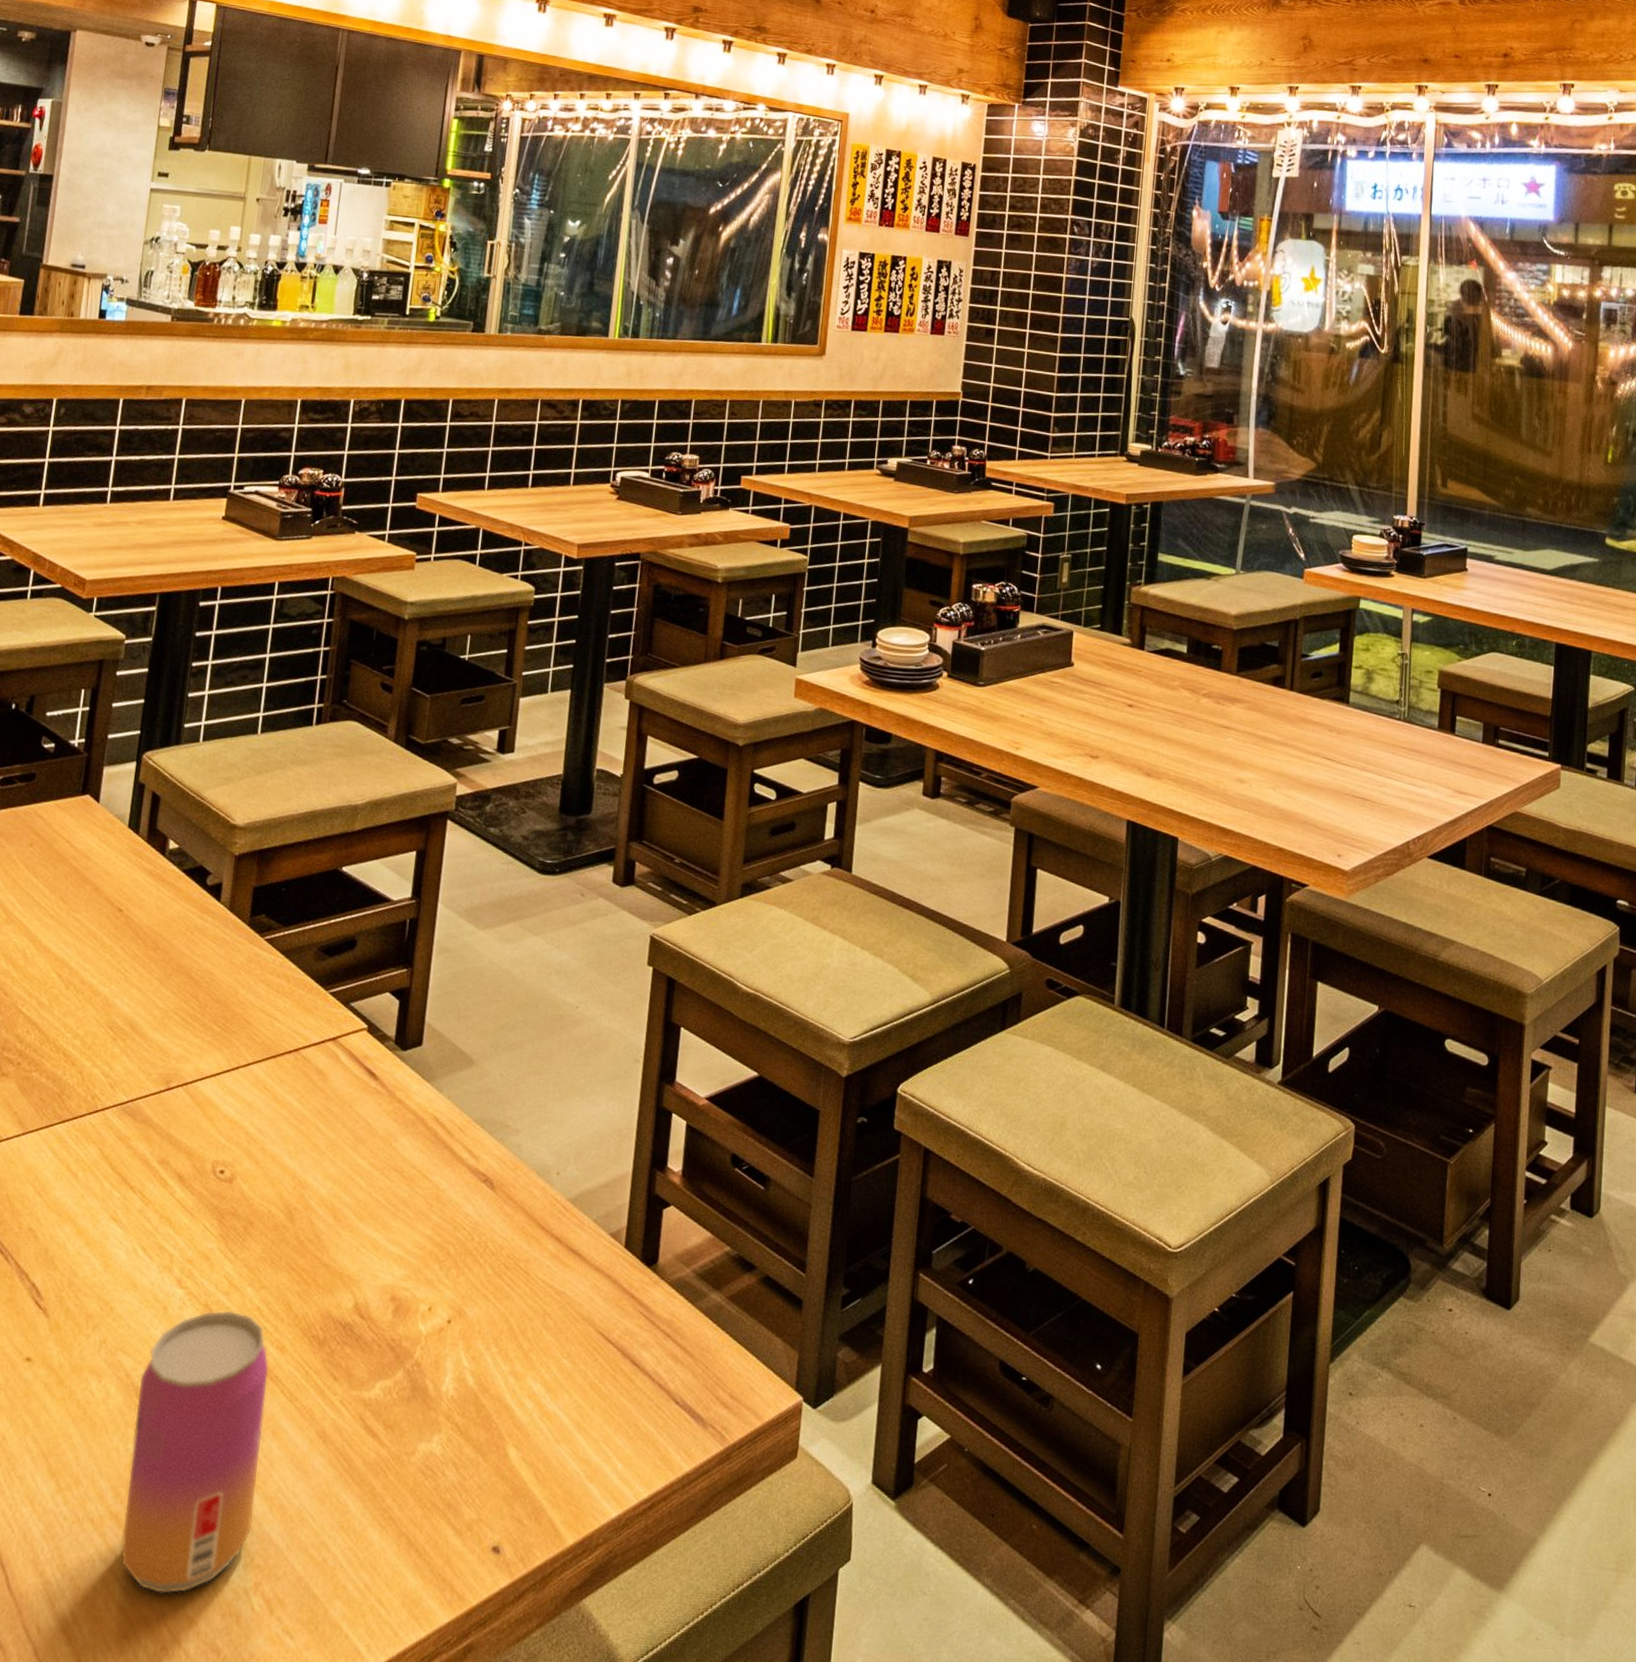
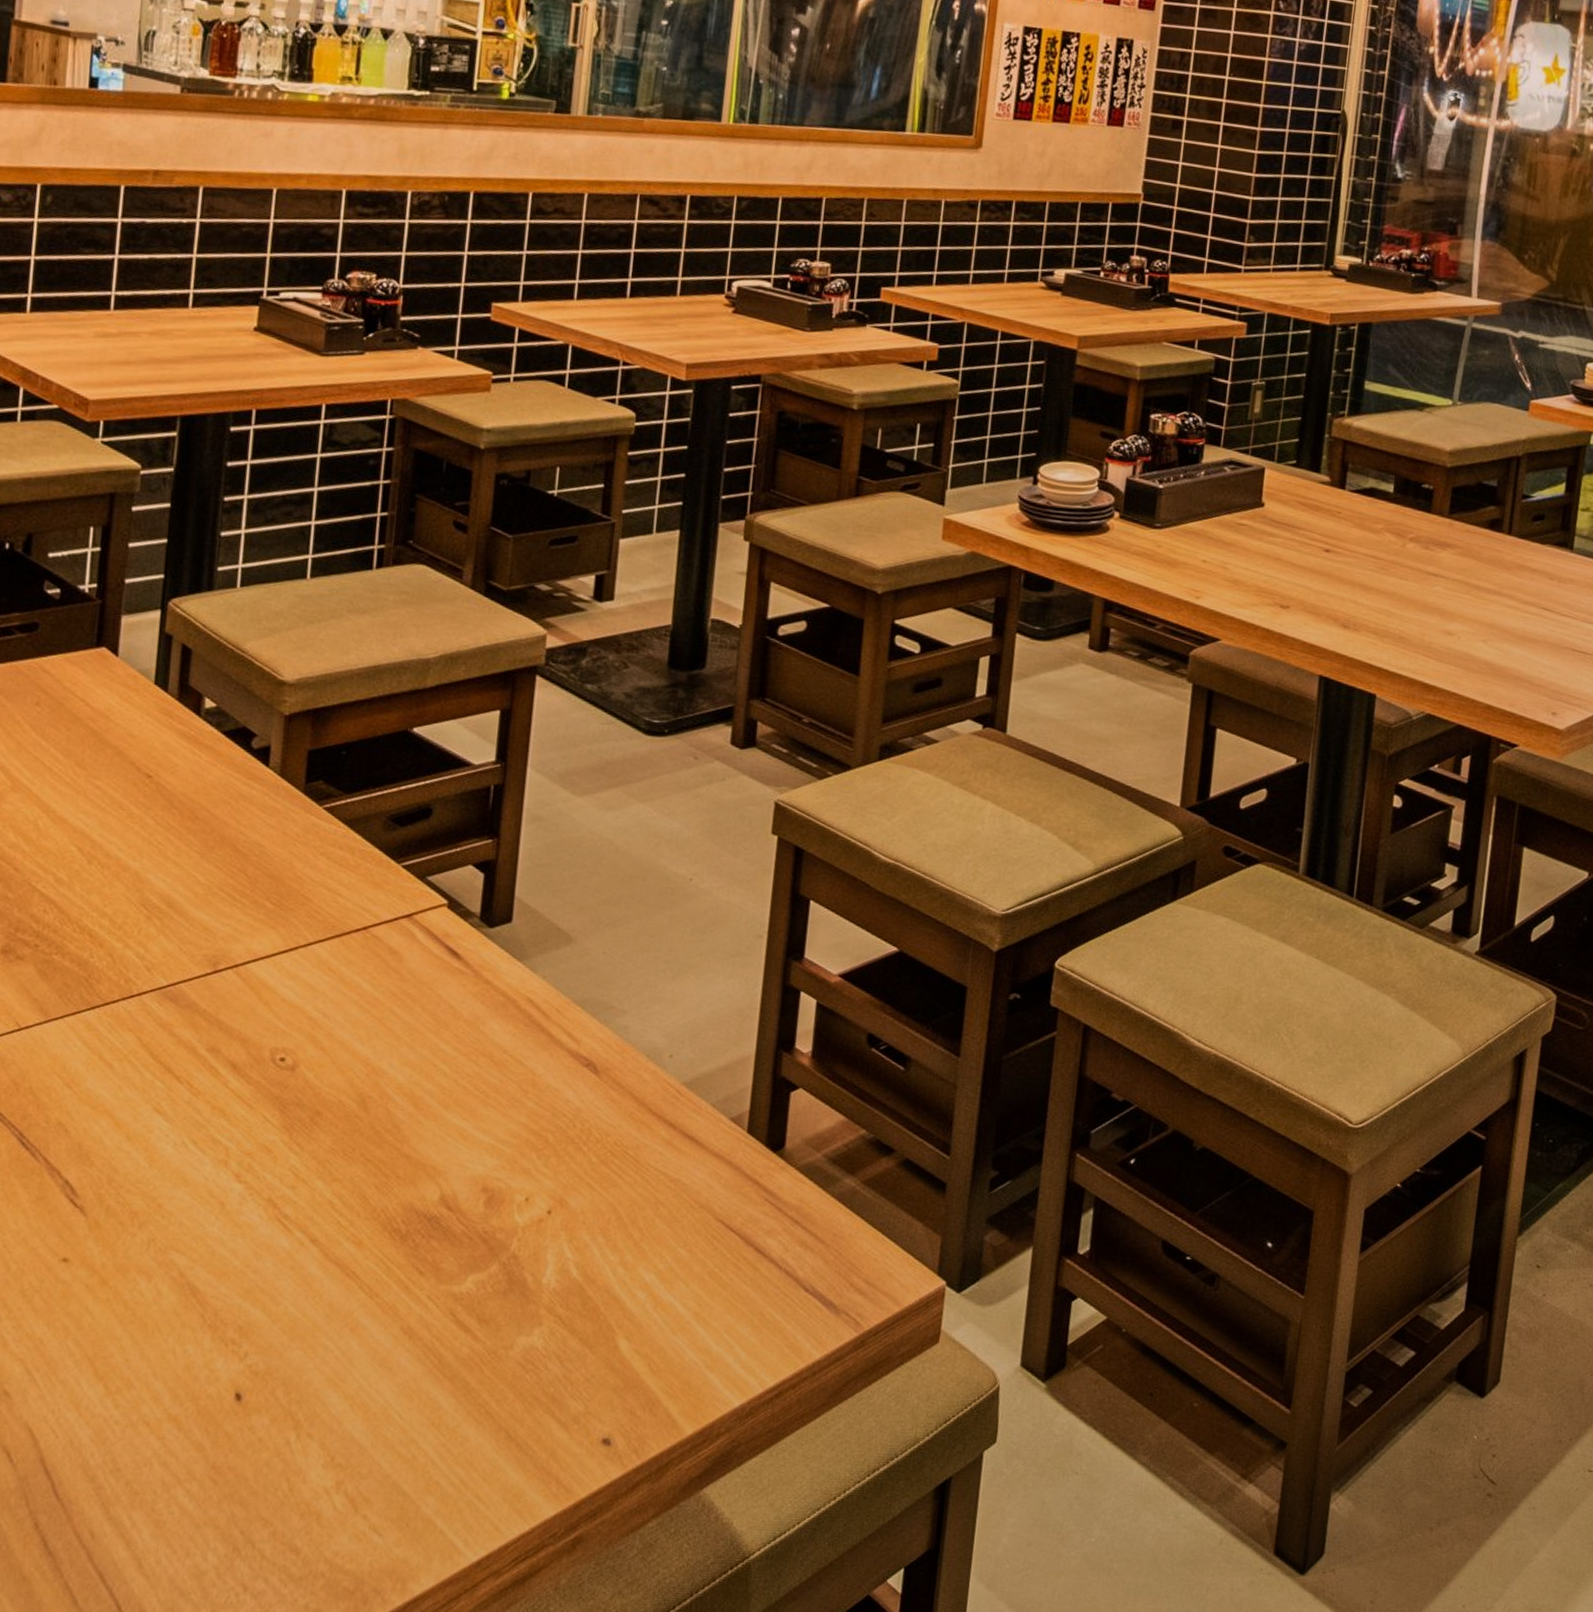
beverage can: present [121,1310,269,1594] -> none [182,1205,345,1496]

